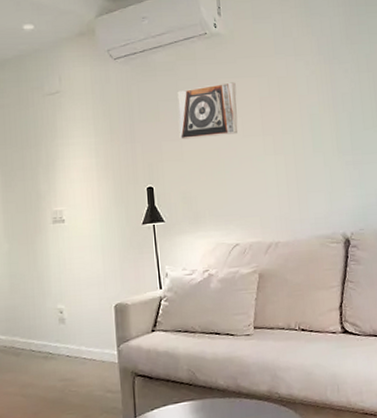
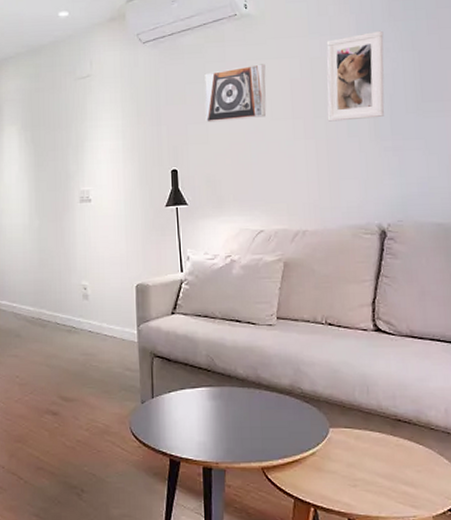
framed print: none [291,52,345,138] -> present [326,30,385,122]

